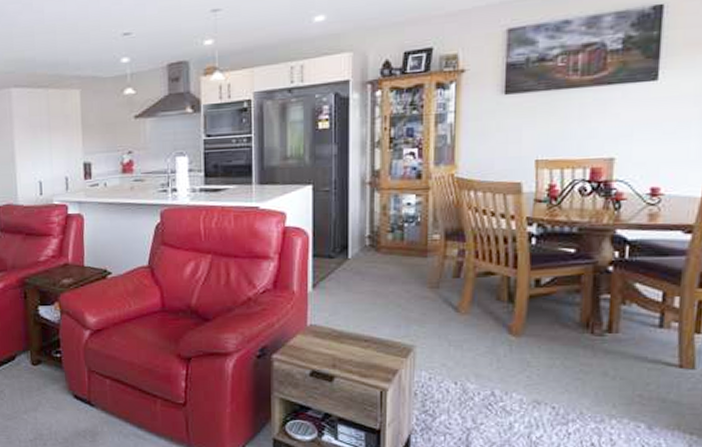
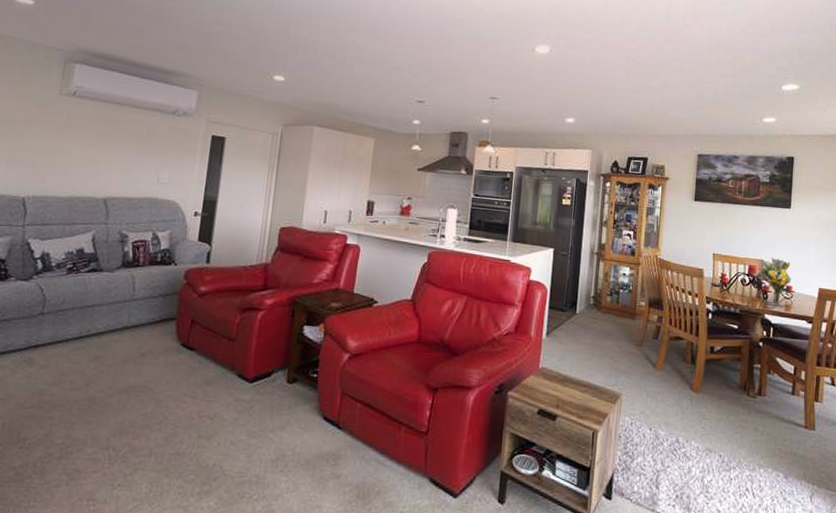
bouquet: none [597,152,659,217] -> present [753,257,792,307]

